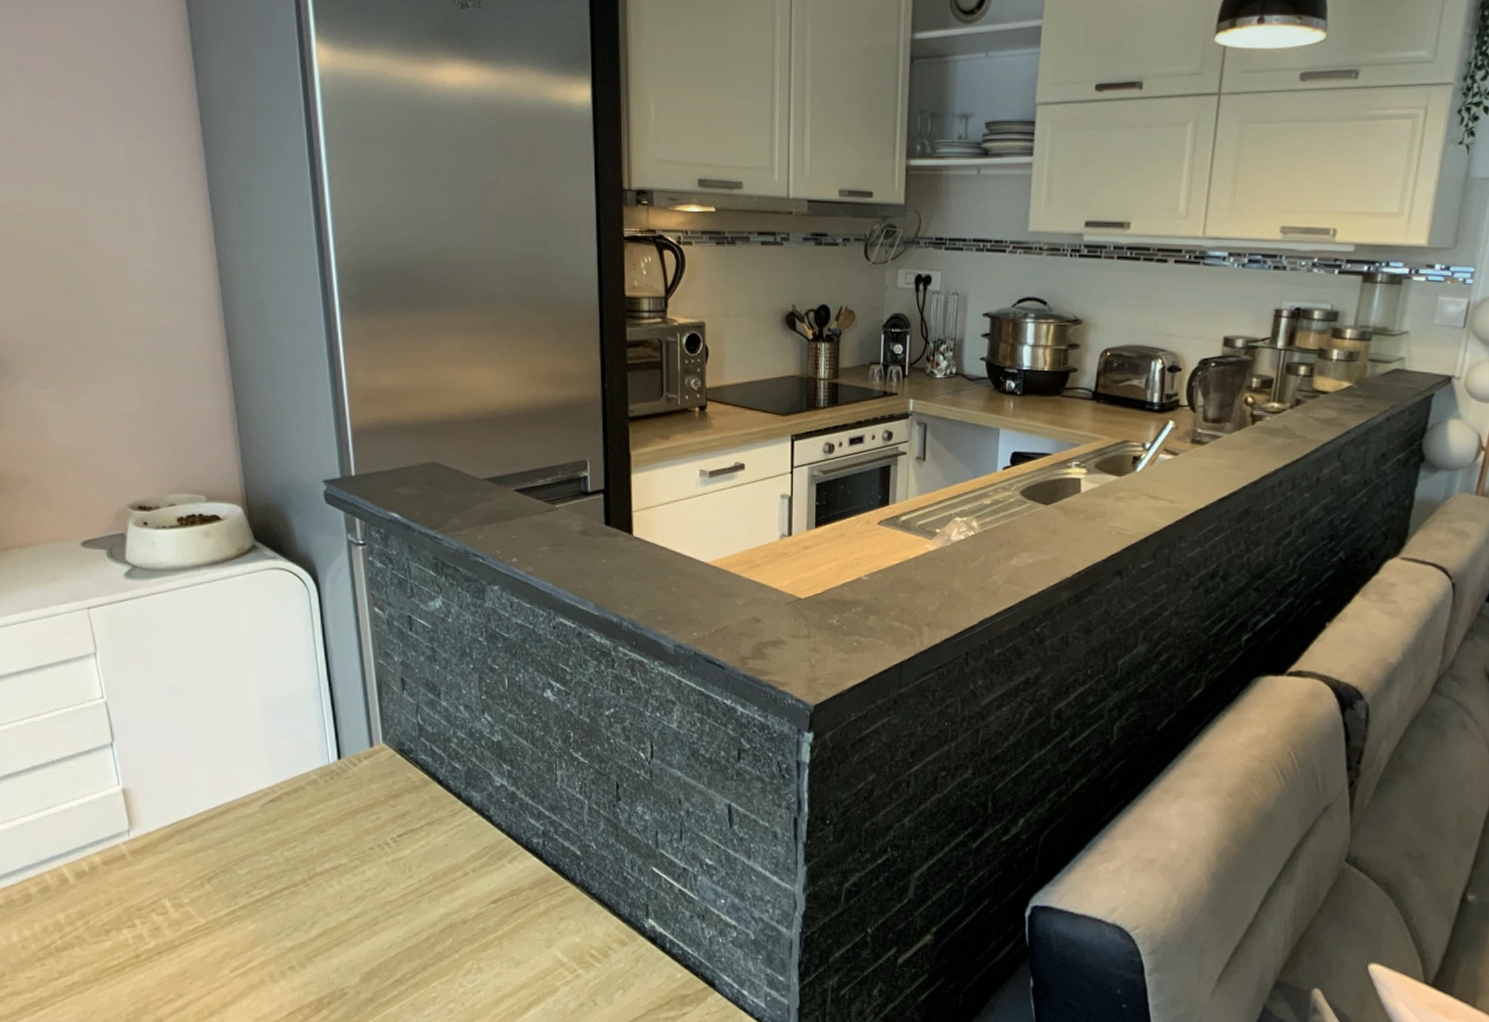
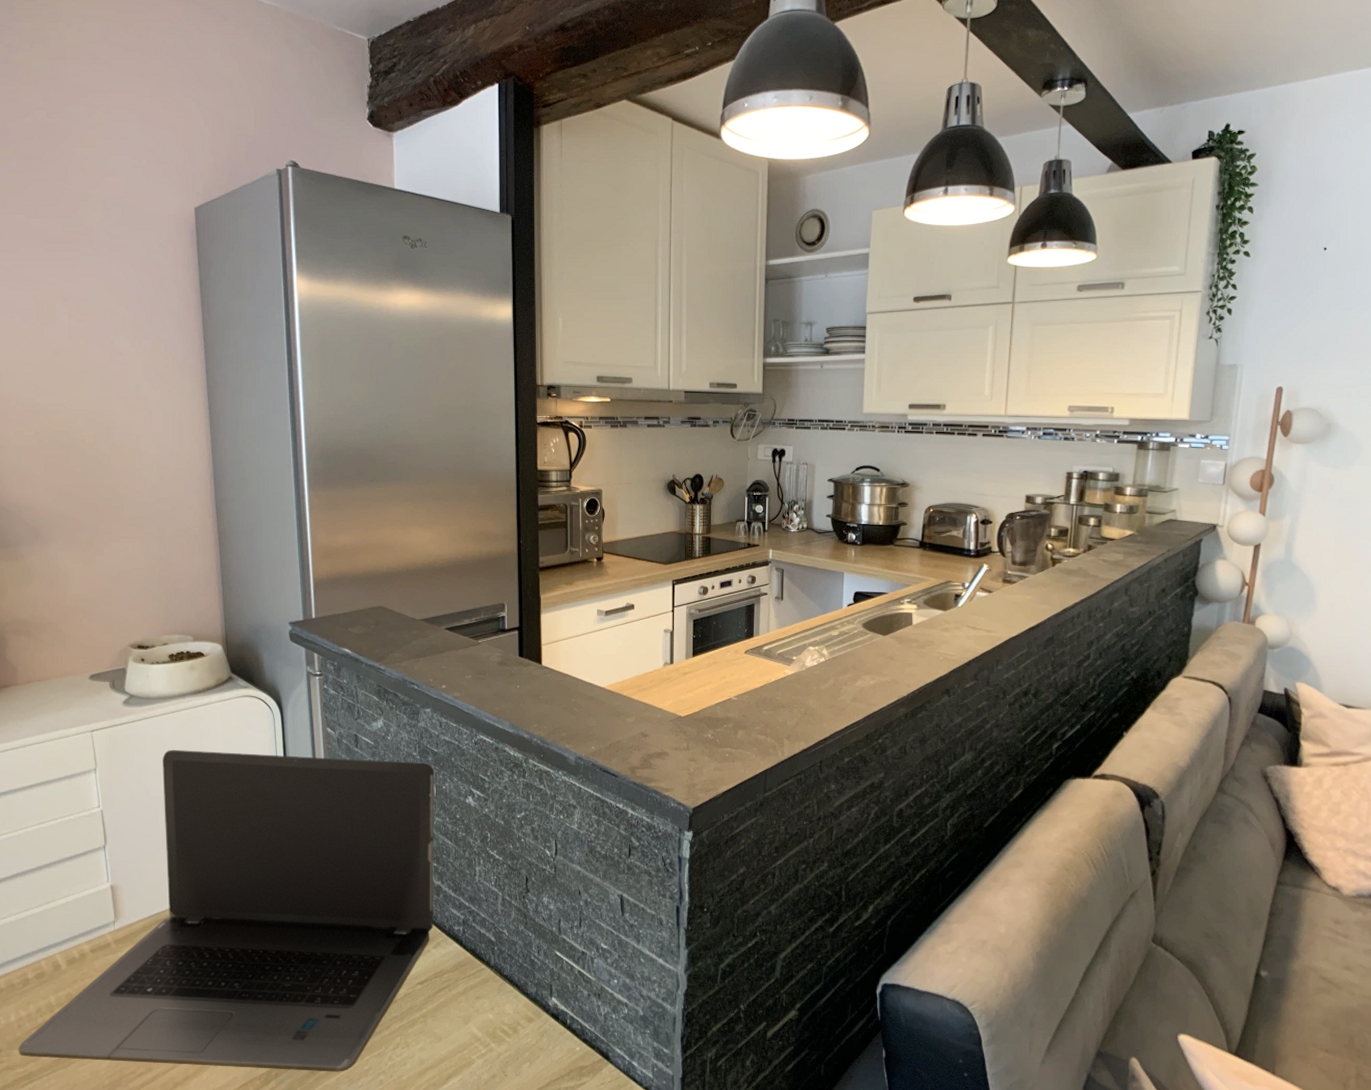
laptop computer: none [23,631,508,1000] -> present [18,749,434,1072]

